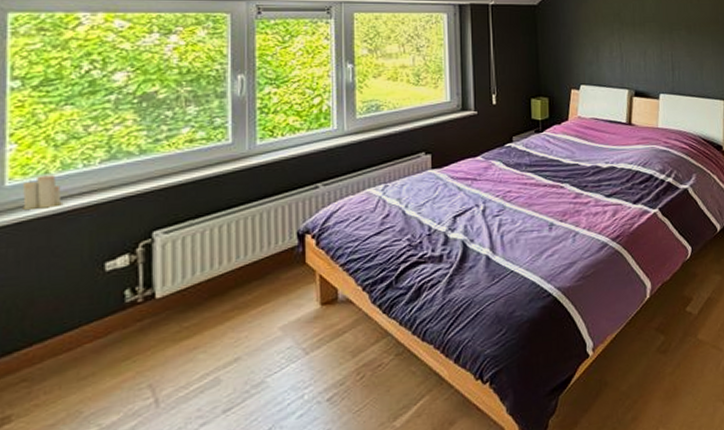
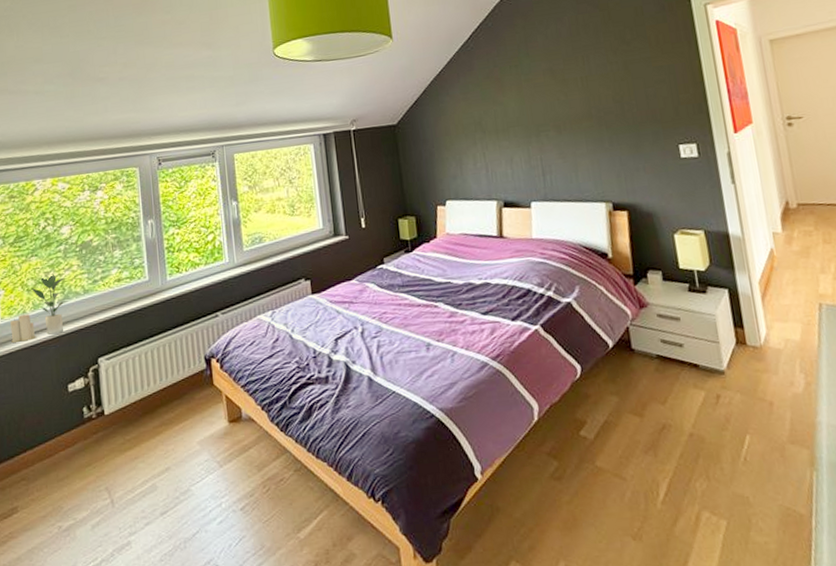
potted plant: none [60,127,116,203] -> present [31,273,69,336]

